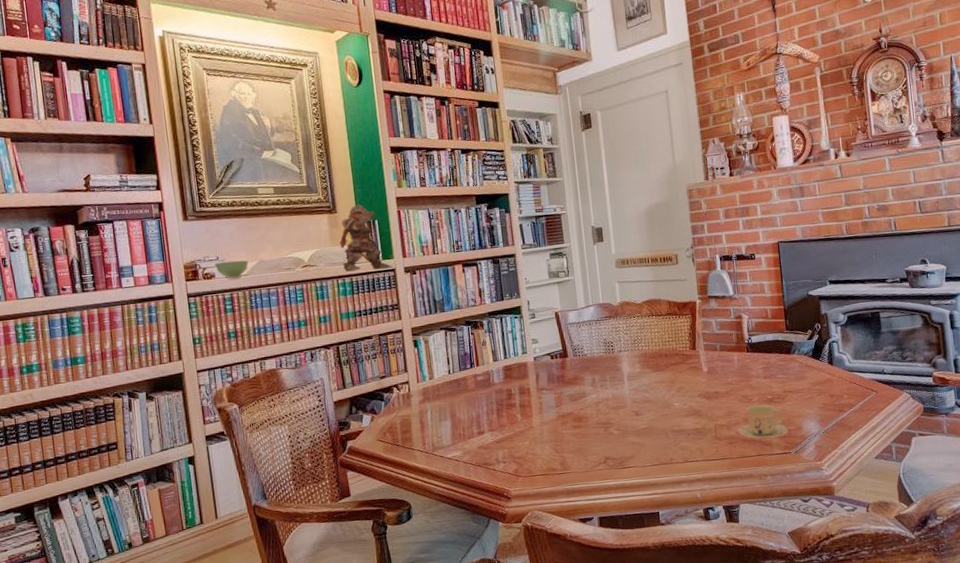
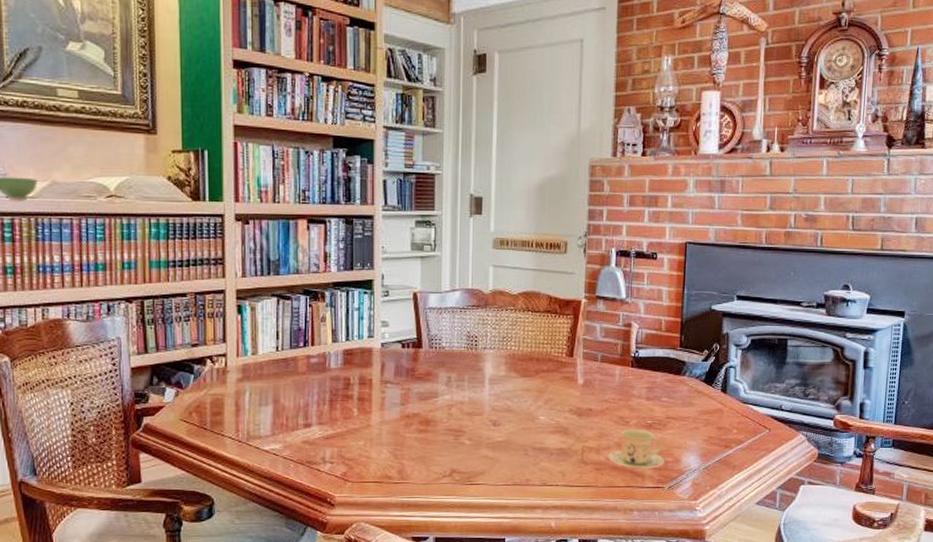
figurine: present [339,204,393,272] -> none [157,128,221,213]

